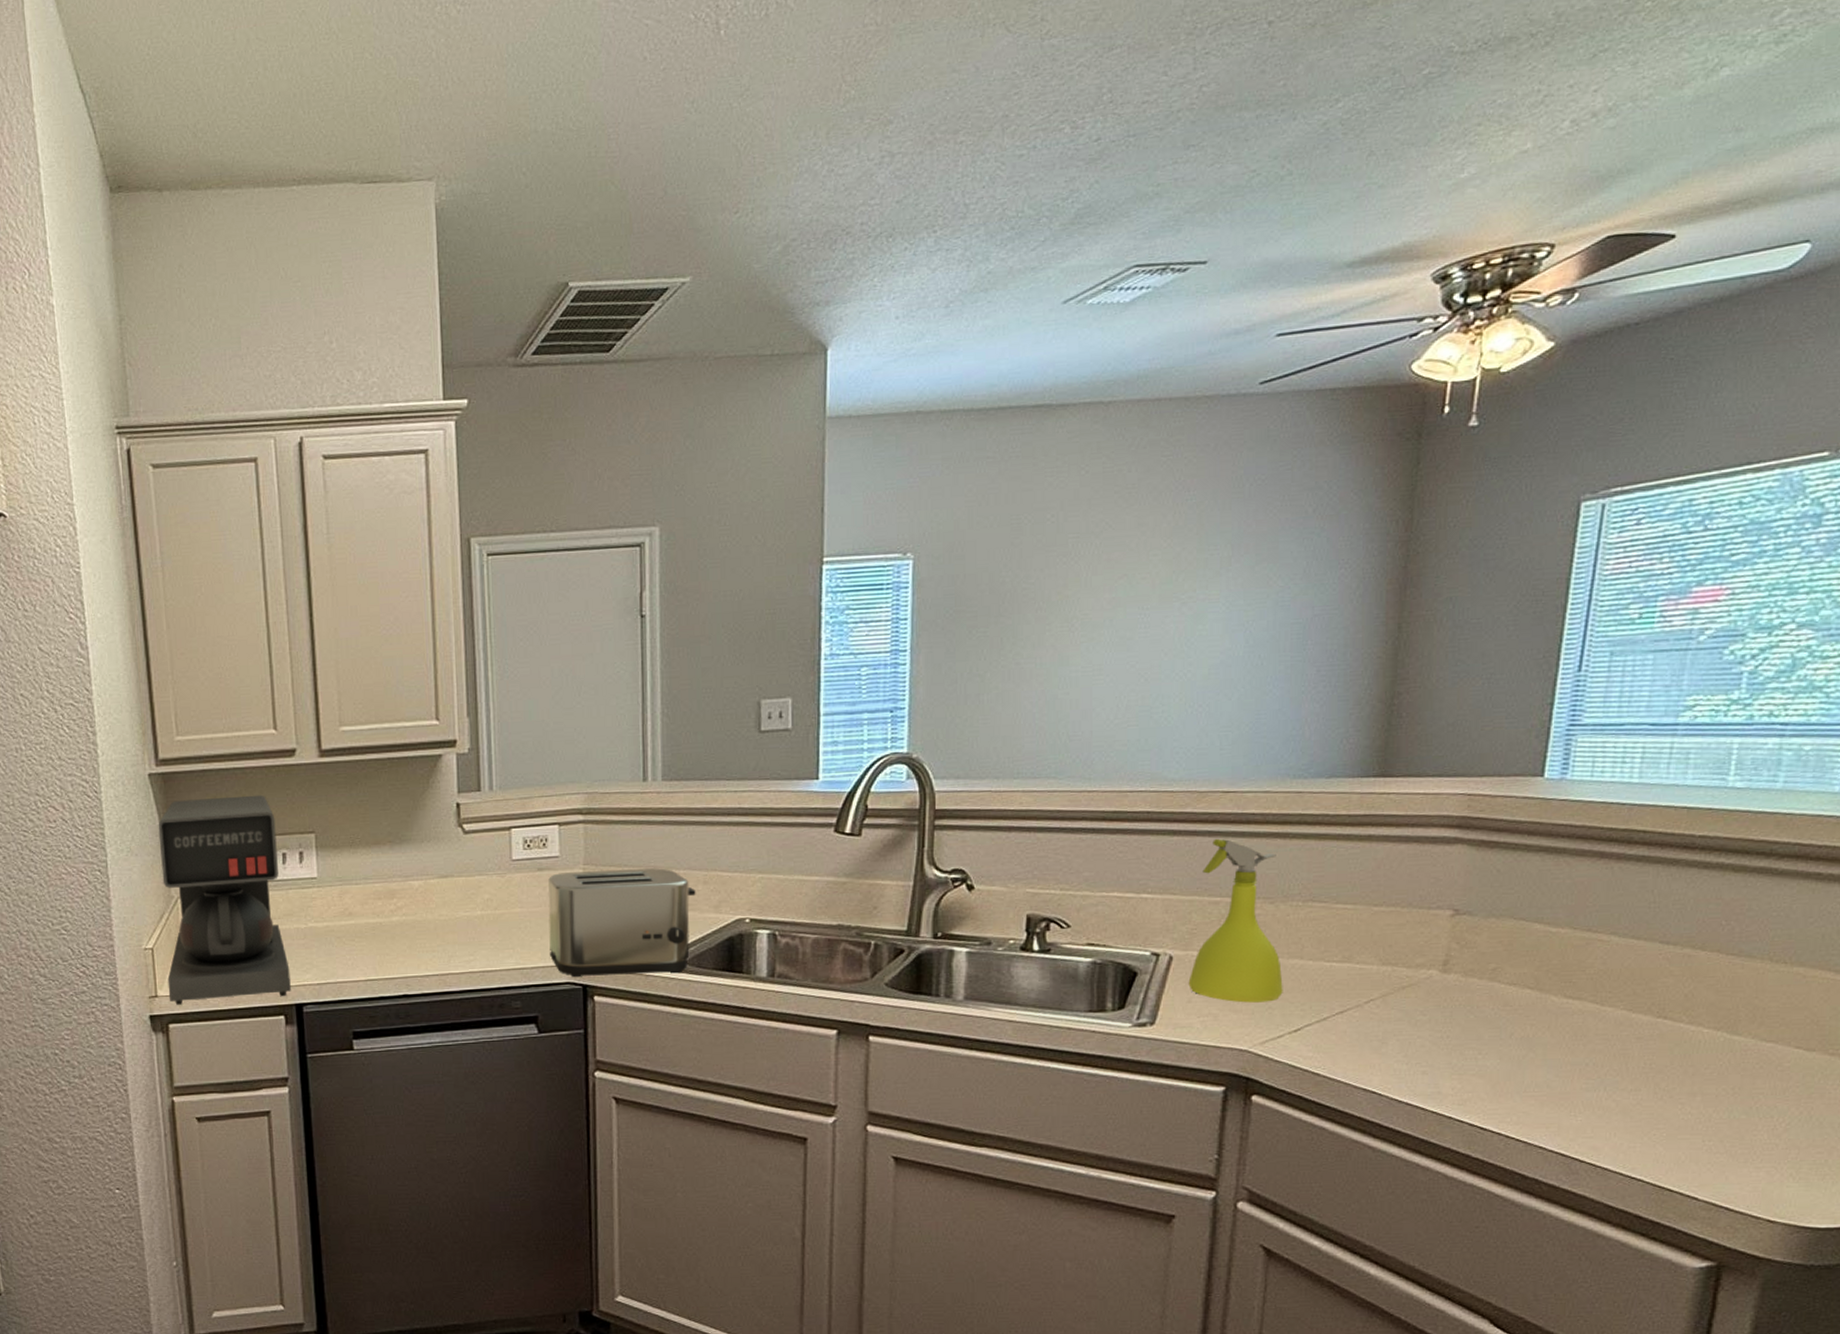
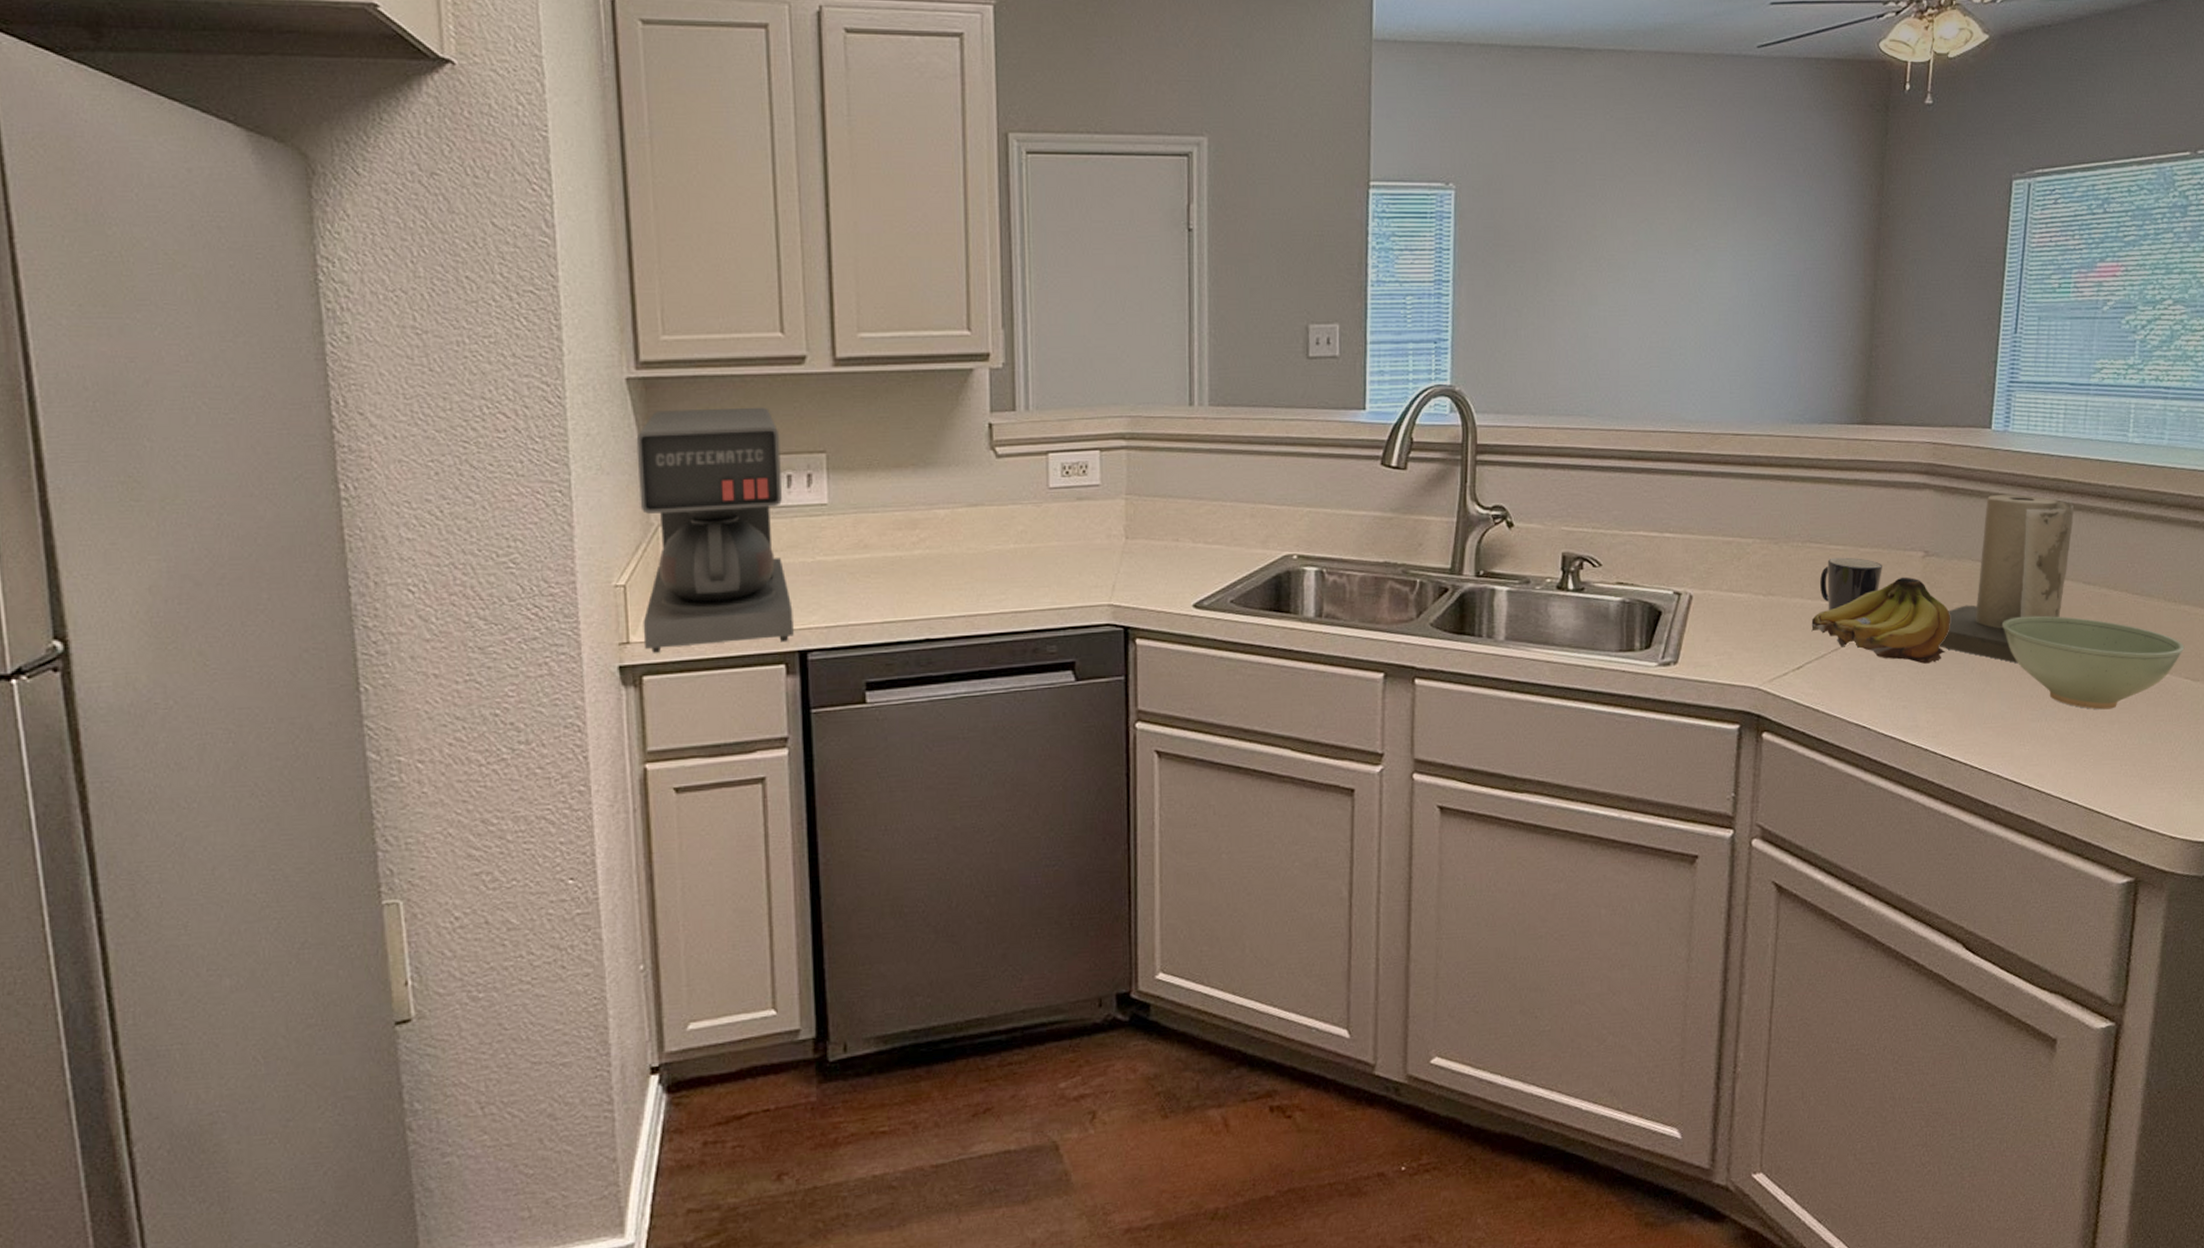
toaster: present [548,868,696,977] -> none [1087,499,1243,617]
spray bottle: present [1188,838,1283,1003] -> none [1706,480,1787,641]
fruit: none [1312,936,1484,1028] -> present [1811,576,1950,664]
mug: none [1324,916,1401,973] -> present [1820,557,1882,611]
paper towel roll: none [1469,847,1650,1029] -> present [1939,494,2074,664]
bowl: none [1551,978,1797,1080] -> present [2002,615,2185,710]

